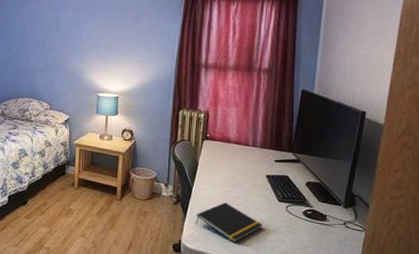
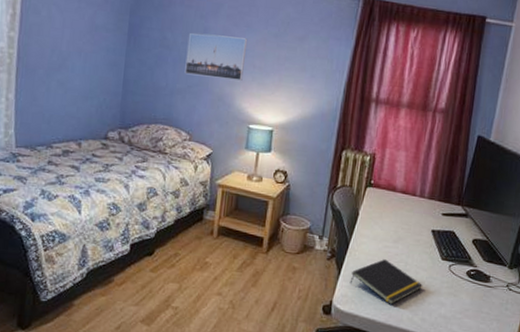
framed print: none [43,23,92,58] -> present [185,33,248,81]

